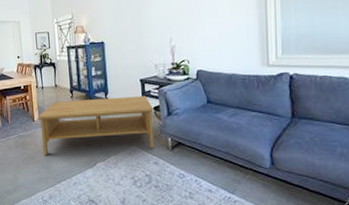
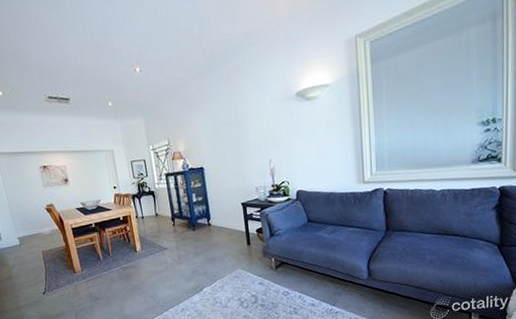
coffee table: present [38,96,155,156] -> none [140,219,259,286]

